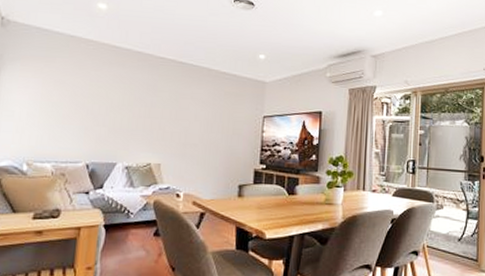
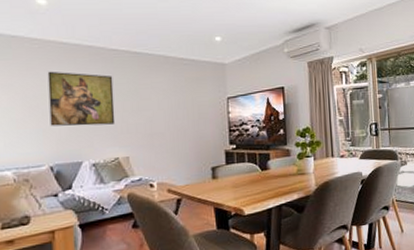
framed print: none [92,72,157,130] -> present [47,71,115,126]

